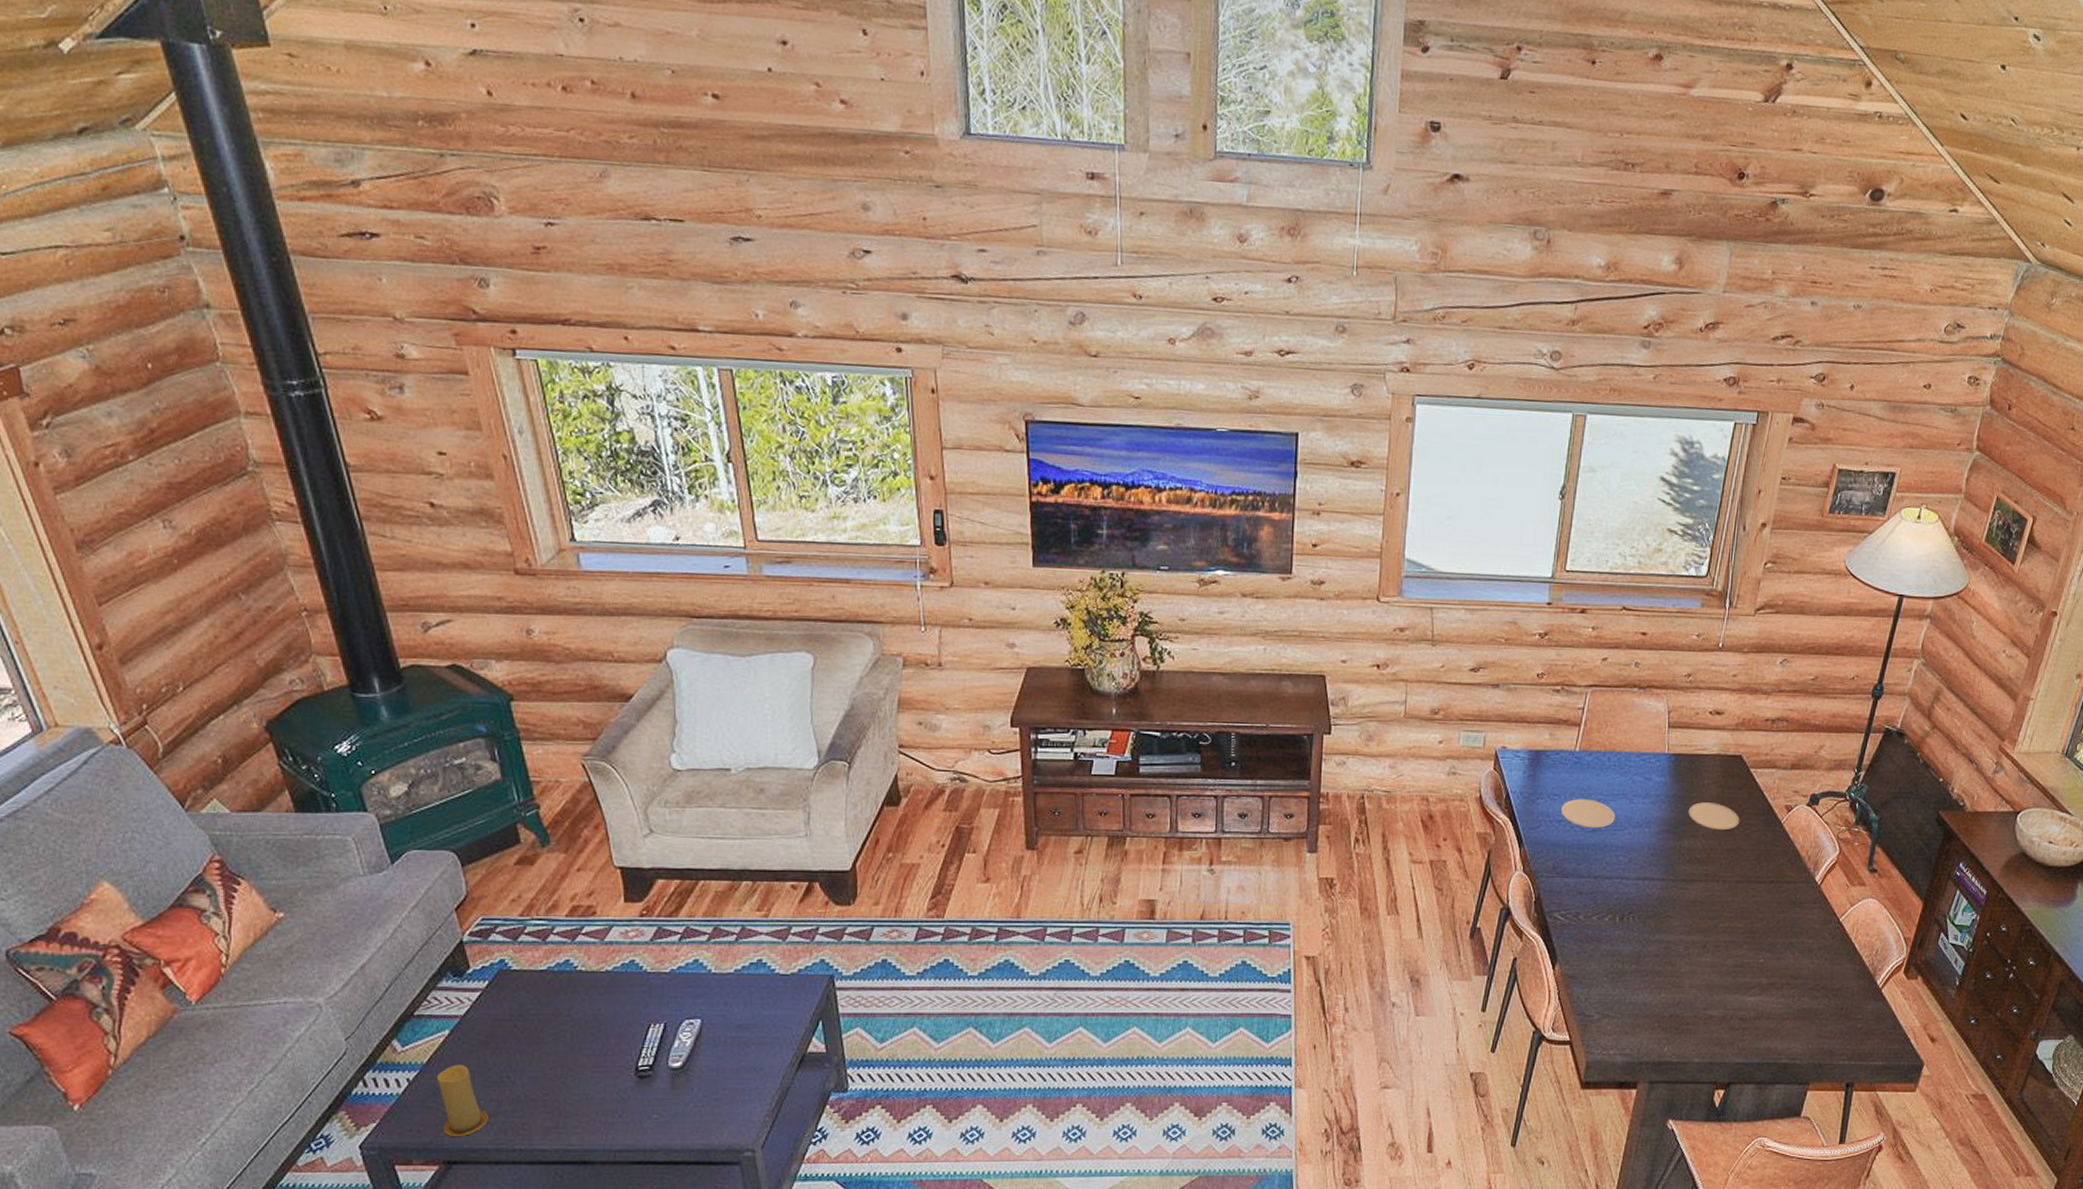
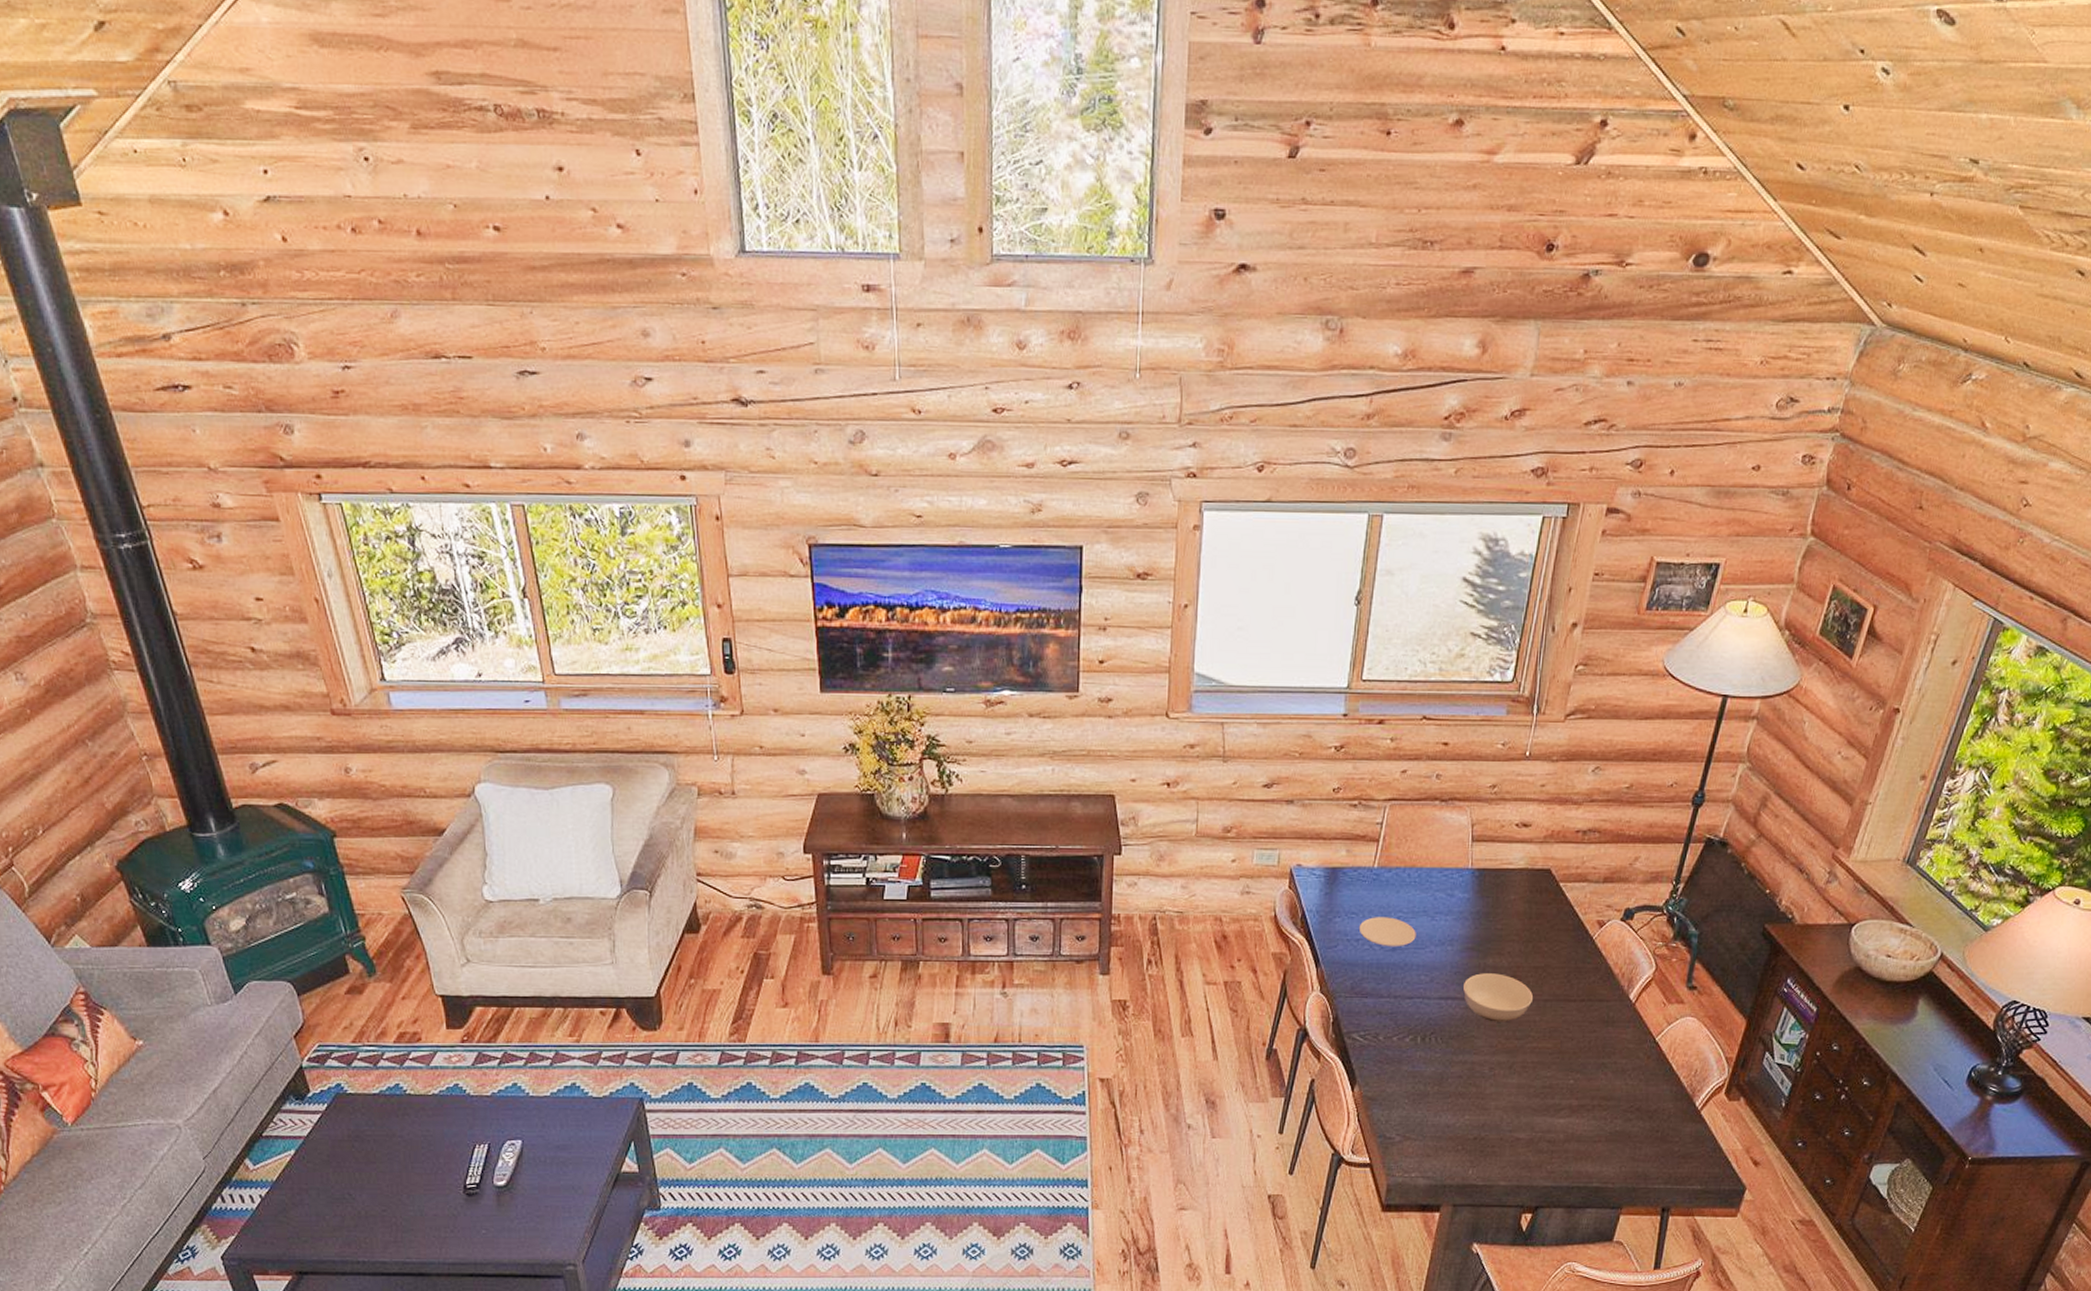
candle: present [436,1064,488,1137] -> none [285,1182,334,1250]
bowl: none [1660,855,1726,903] -> present [1463,973,1534,1022]
plate: present [1688,802,1740,831] -> none [1493,919,1549,948]

